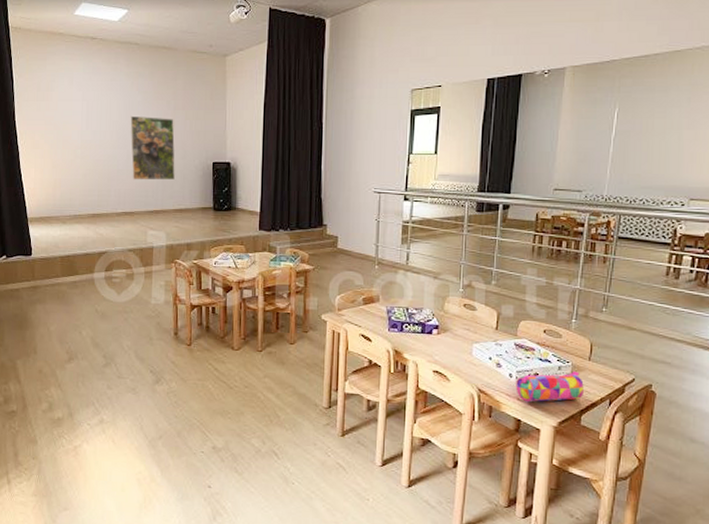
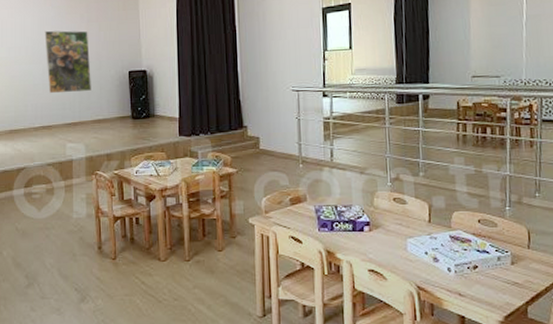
pencil case: present [515,371,584,403] -> none [455,261,527,297]

